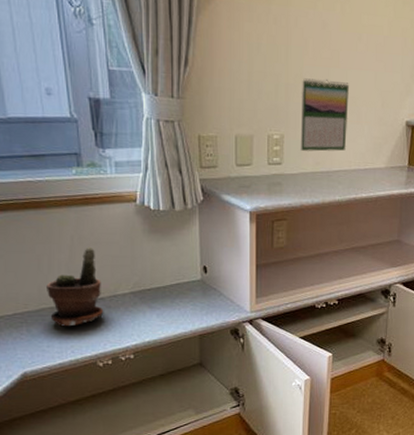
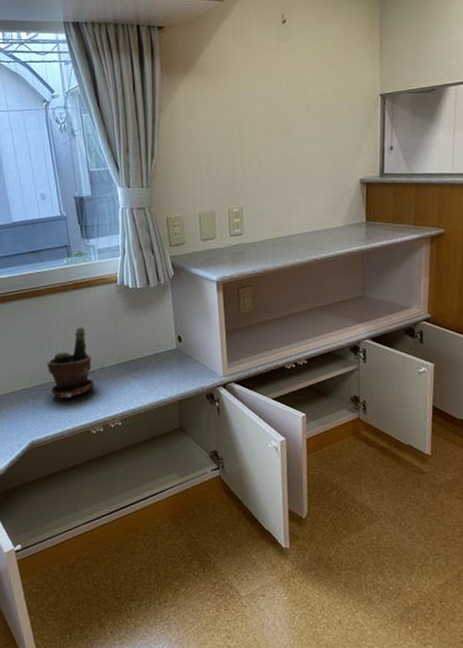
calendar: present [300,78,349,152] -> none [256,150,302,220]

